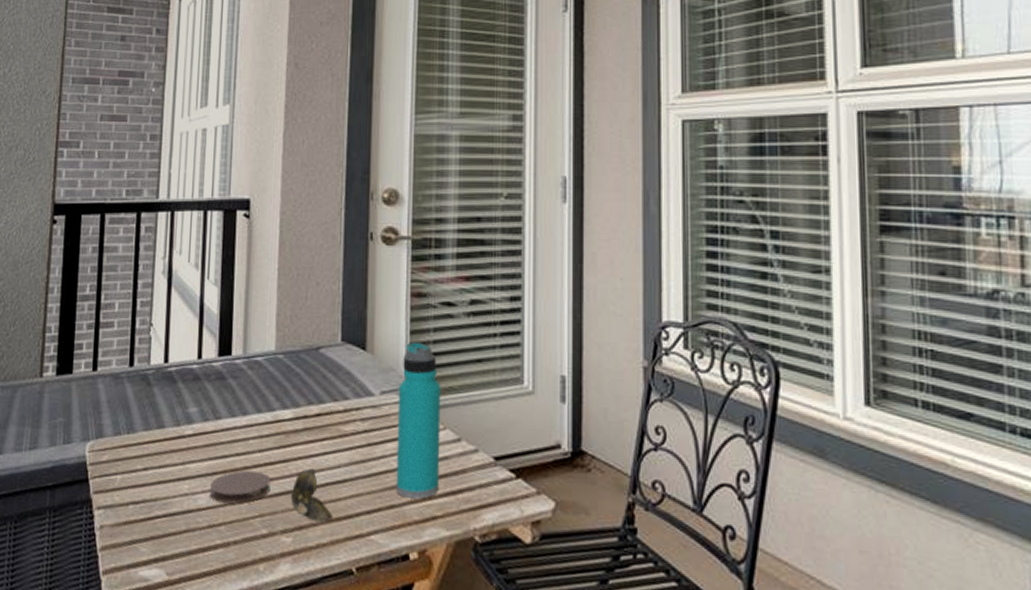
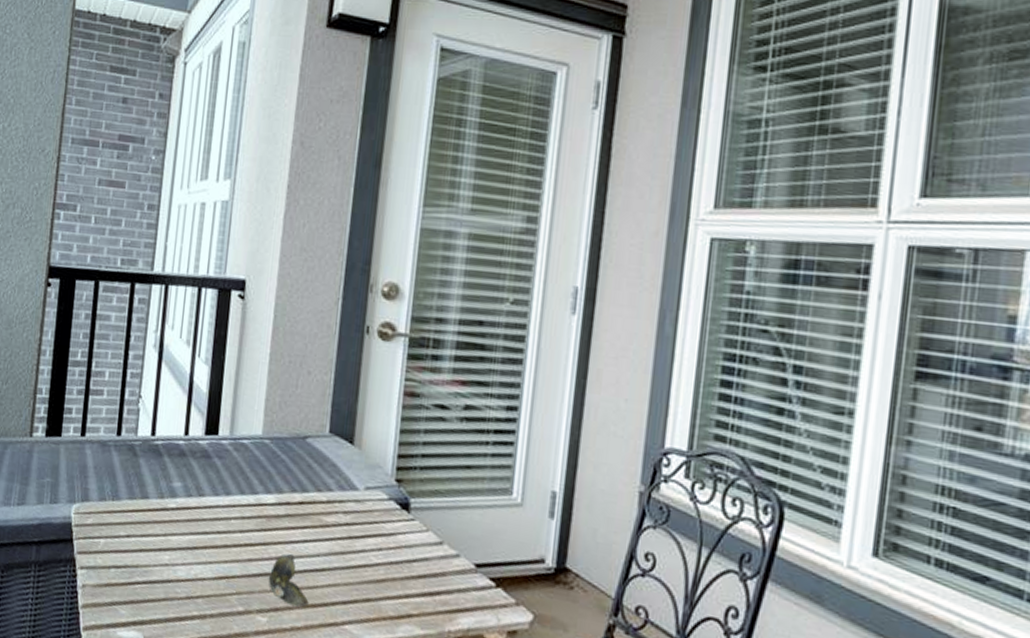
coaster: present [210,470,271,504] -> none [189,548,250,580]
water bottle: present [396,342,441,499] -> none [373,441,428,596]

